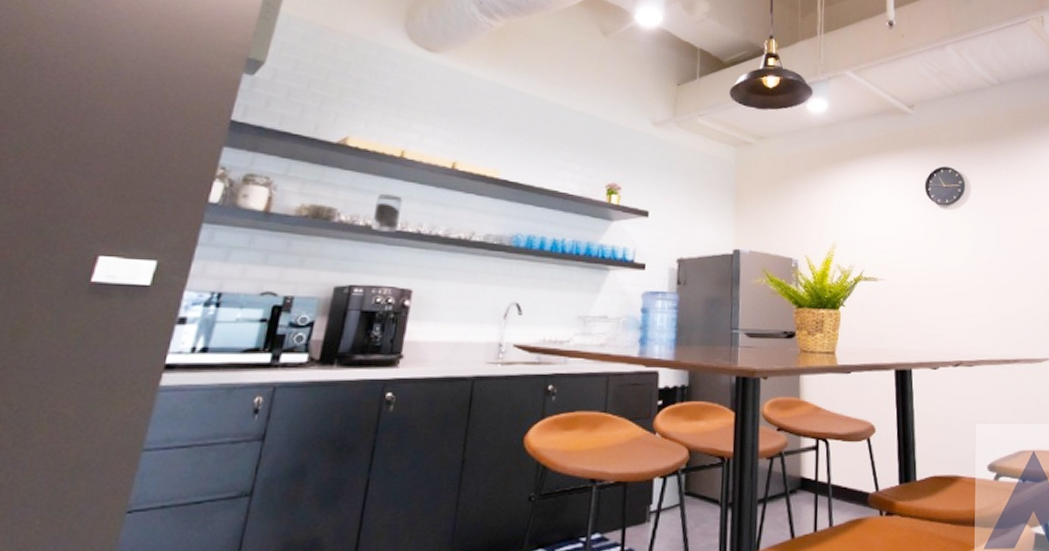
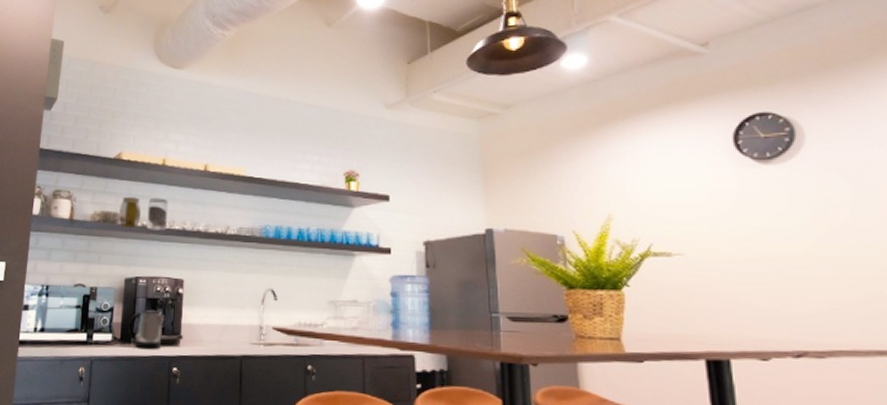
kettle: none [332,324,383,373] -> present [128,309,165,350]
jar: none [334,190,366,228] -> present [118,197,141,229]

